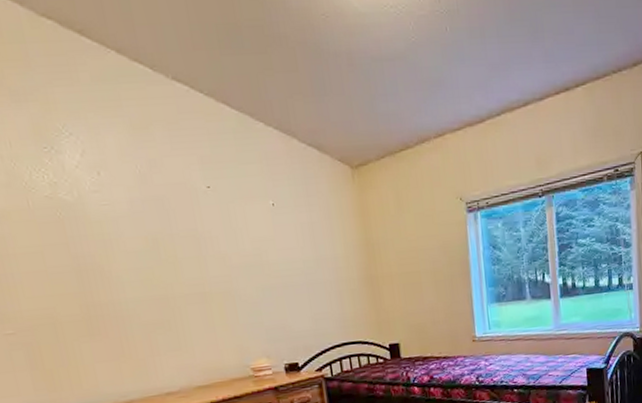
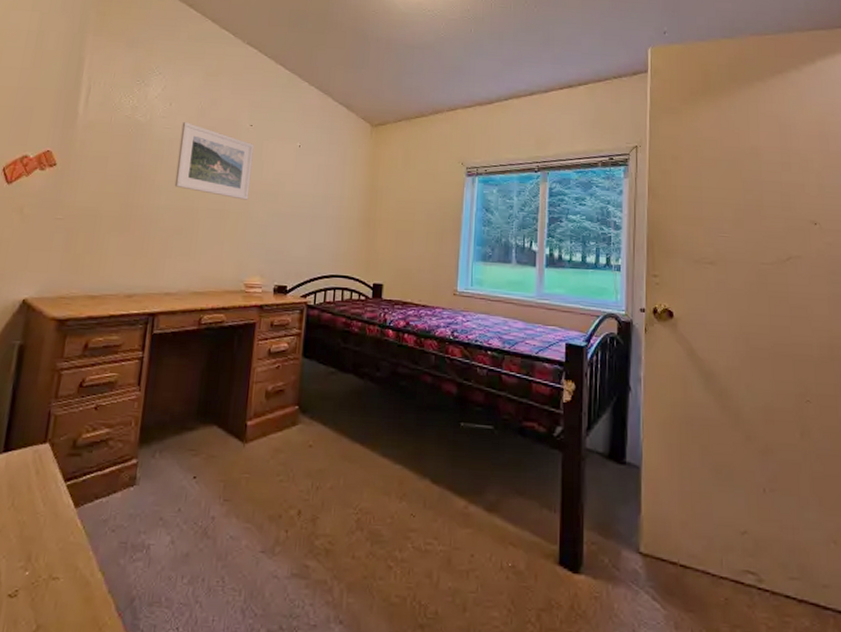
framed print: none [121,194,230,278] -> present [174,122,254,200]

